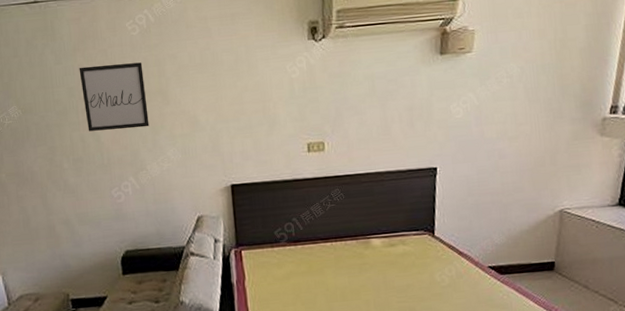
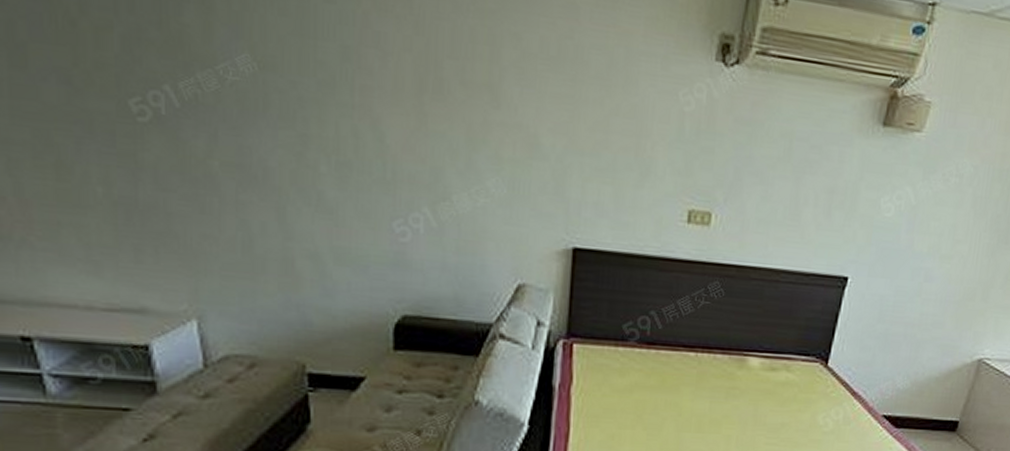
wall art: present [79,62,149,132] -> none [363,16,467,136]

